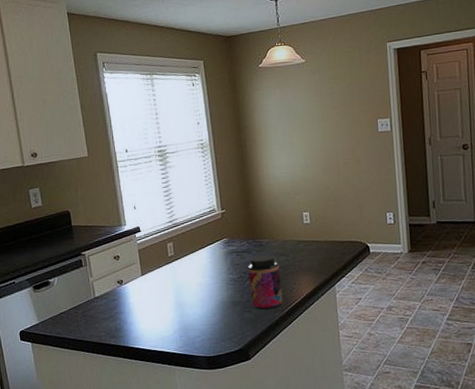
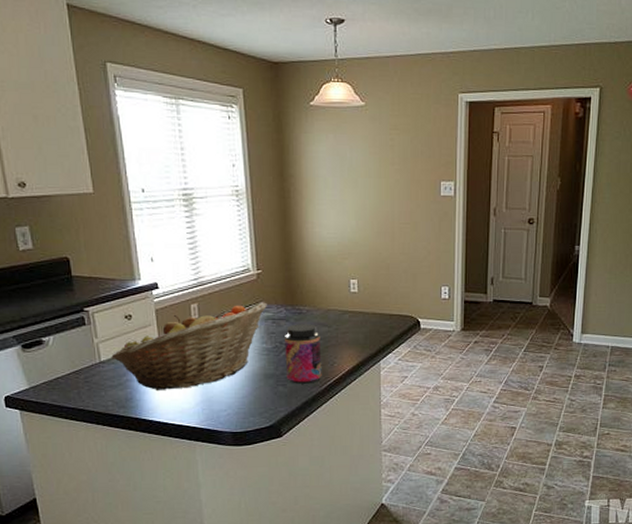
fruit basket: none [103,237,231,322] -> present [111,302,267,391]

